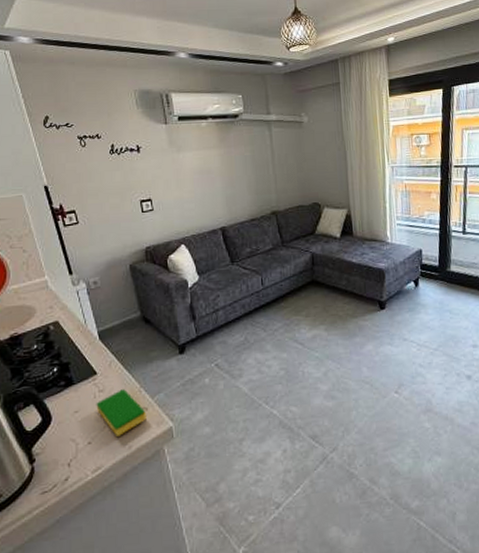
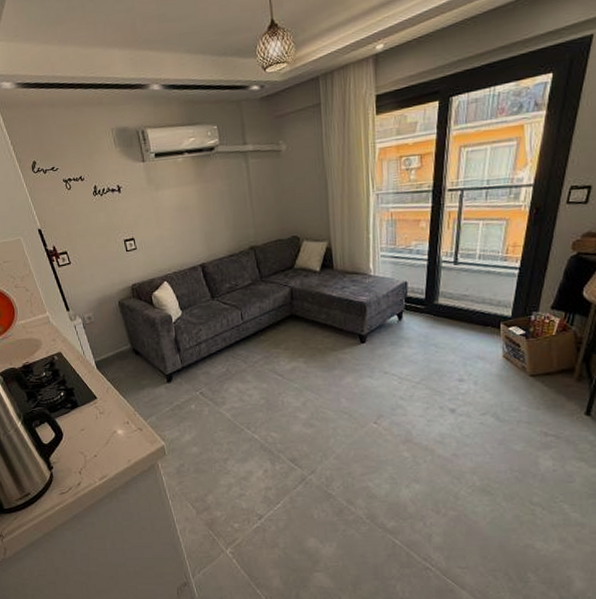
dish sponge: present [96,389,146,436] -> none [98,412,142,451]

